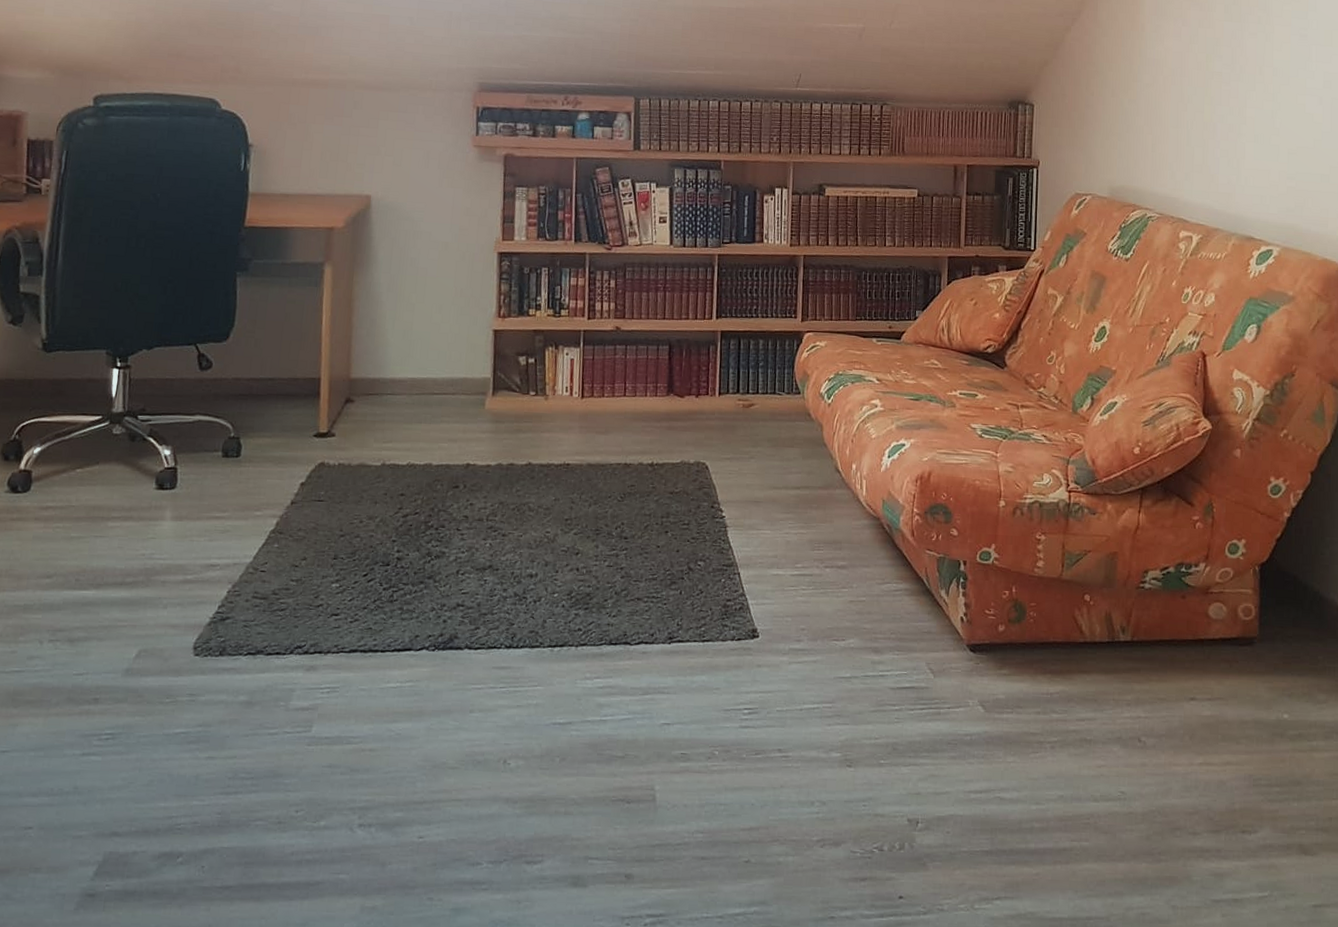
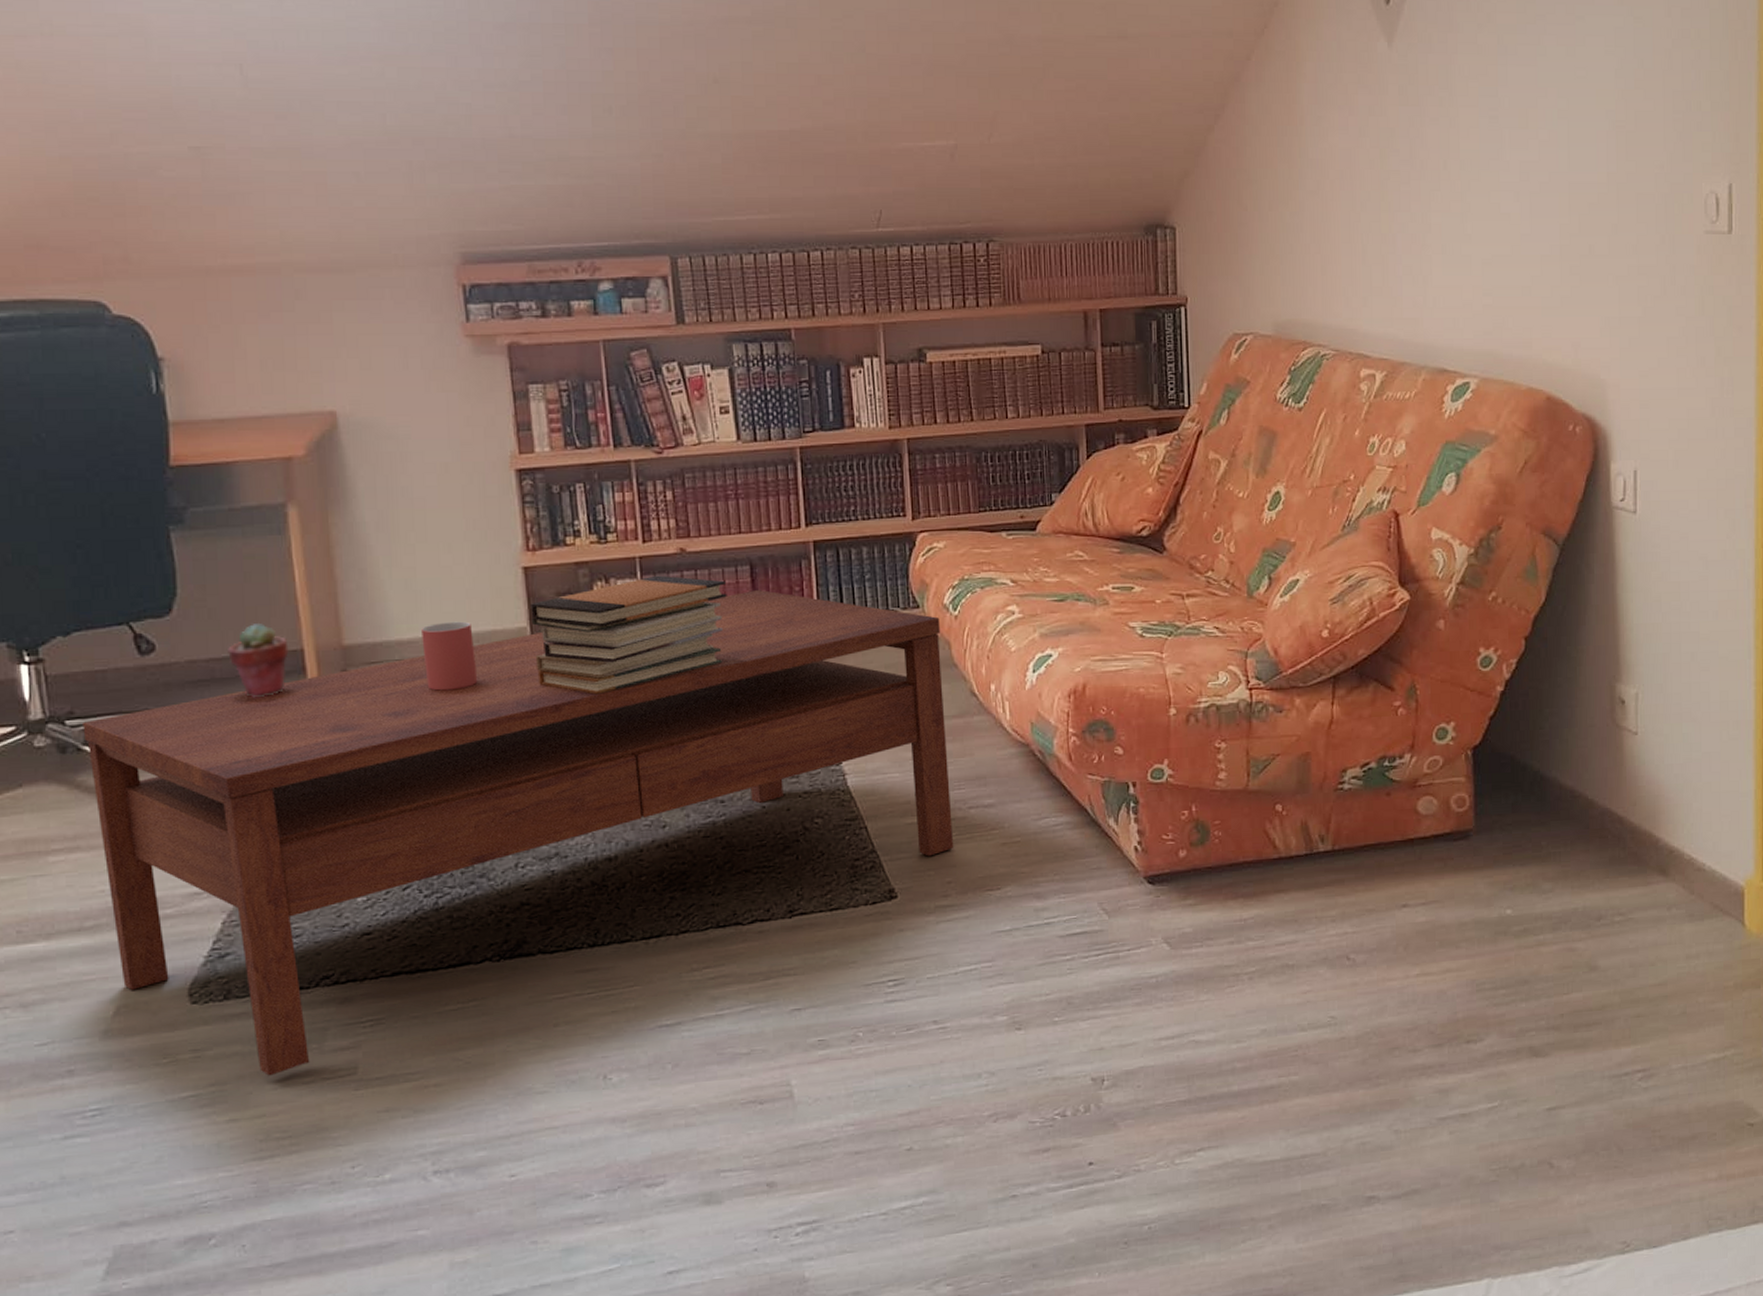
coffee table: none [146,366,816,724] -> present [83,590,954,1076]
potted succulent: none [264,353,310,413] -> present [228,622,289,698]
mug: none [409,367,449,423] -> present [422,621,478,691]
book stack: none [494,346,649,438] -> present [530,575,727,695]

